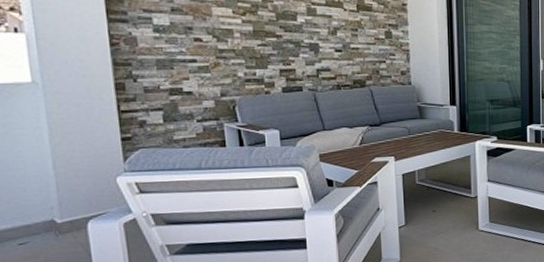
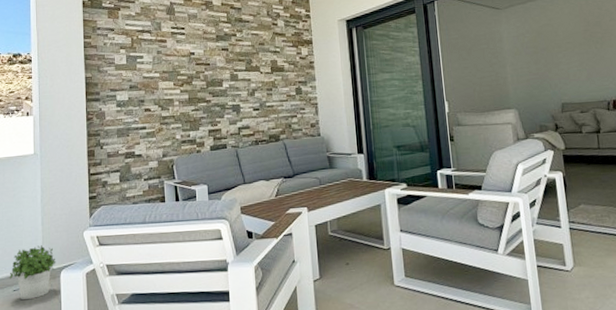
potted plant: none [10,192,80,255] -> present [9,245,56,300]

